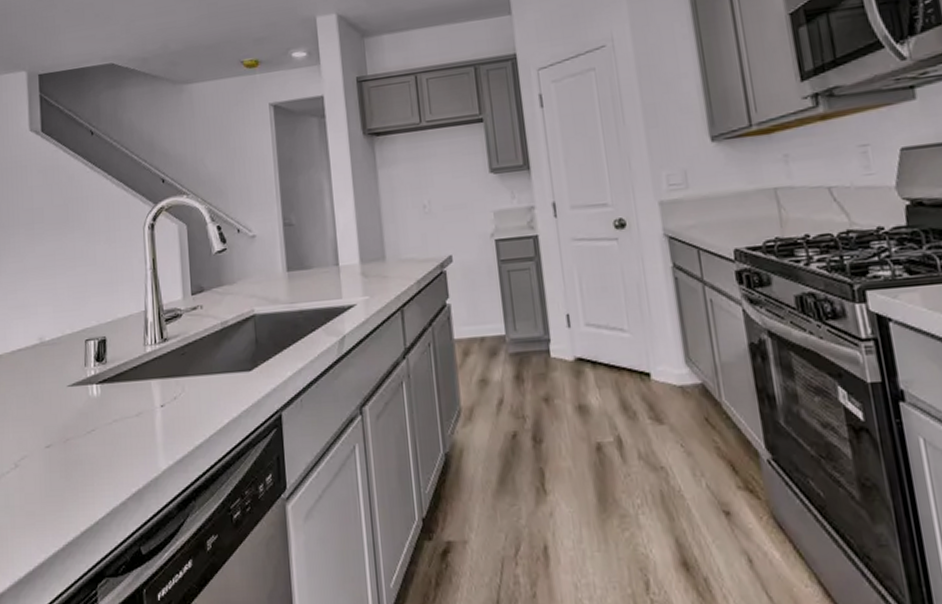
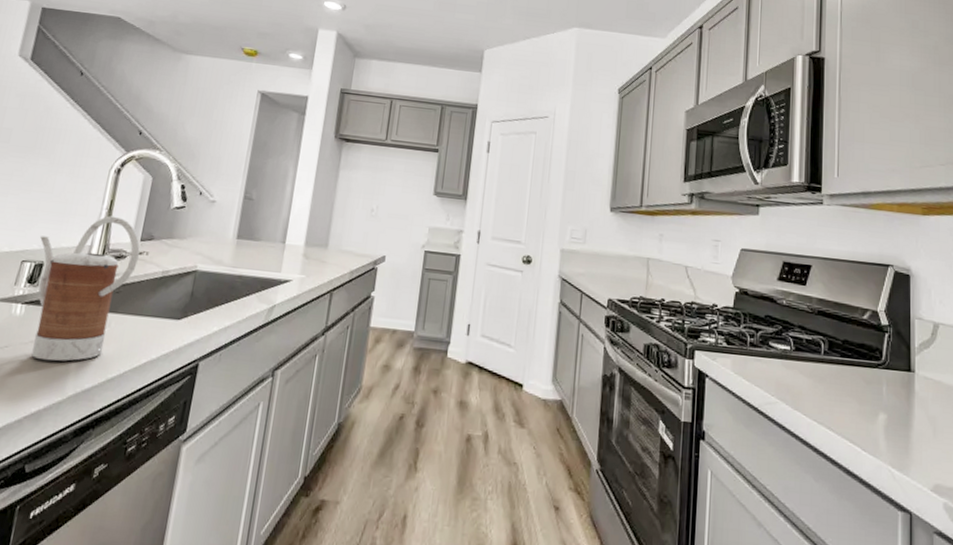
kettle: none [96,274,195,438] -> present [31,215,140,361]

